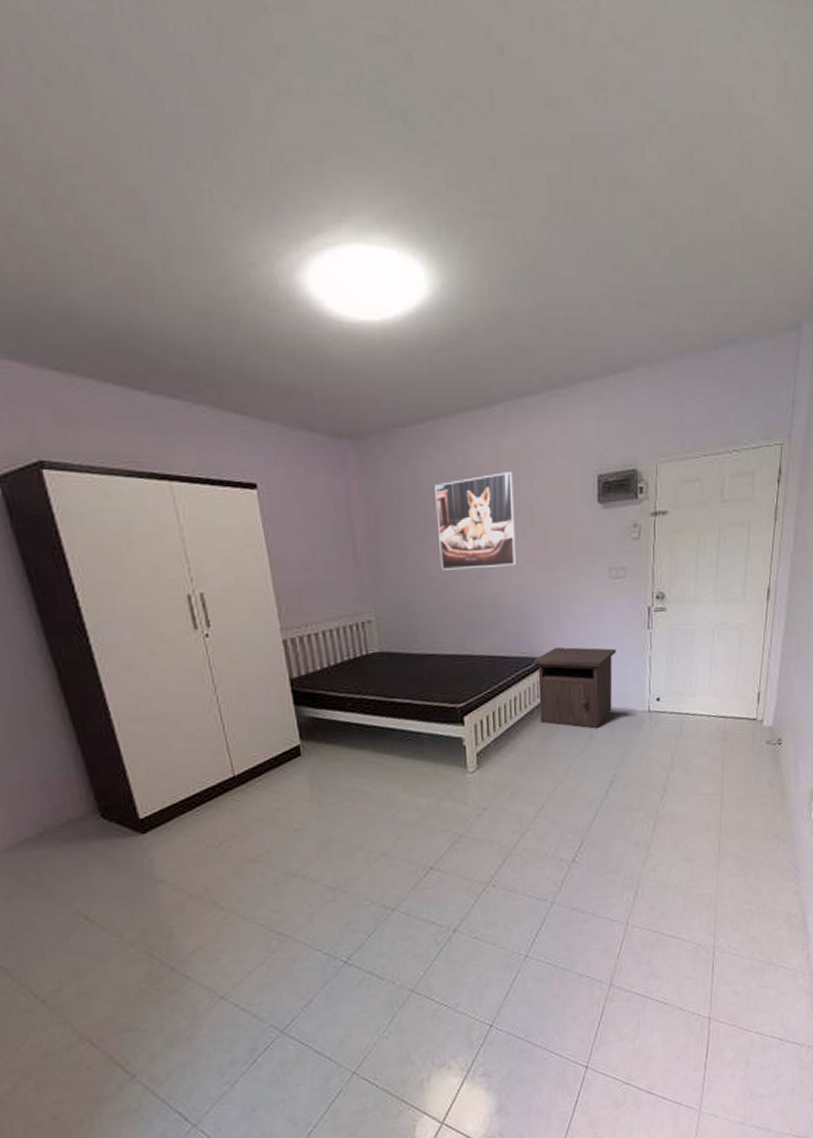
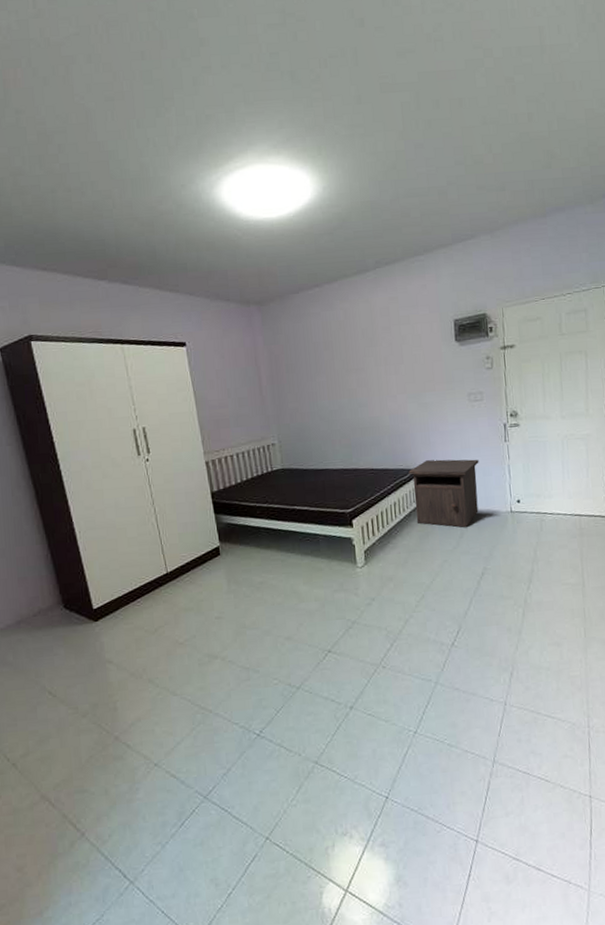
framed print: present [435,472,516,570] -> none [322,322,390,401]

